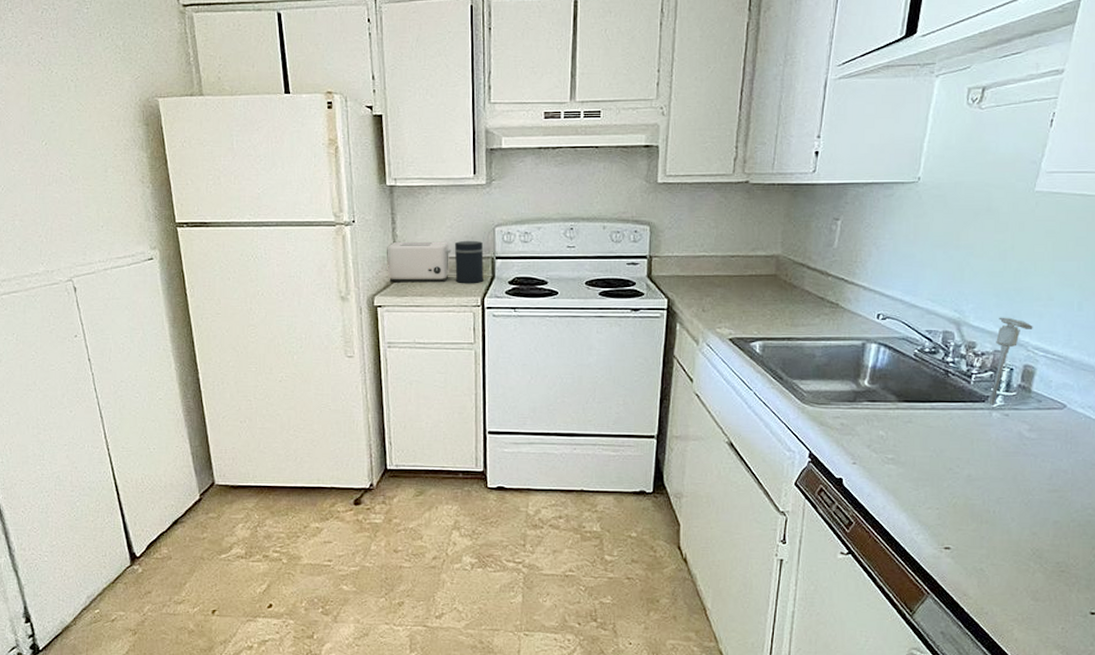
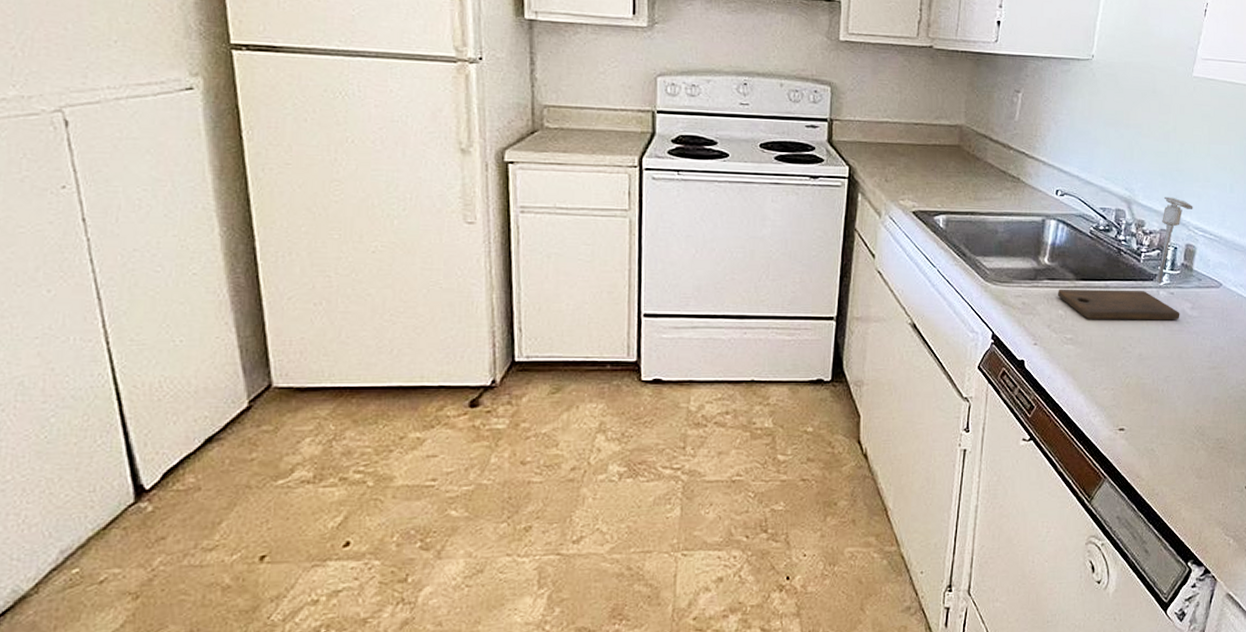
toaster: present [387,241,452,283] -> none [522,86,604,137]
cylinder: present [454,240,484,284] -> none [607,89,643,141]
cutting board: none [879,410,1016,441] -> present [1058,289,1180,319]

